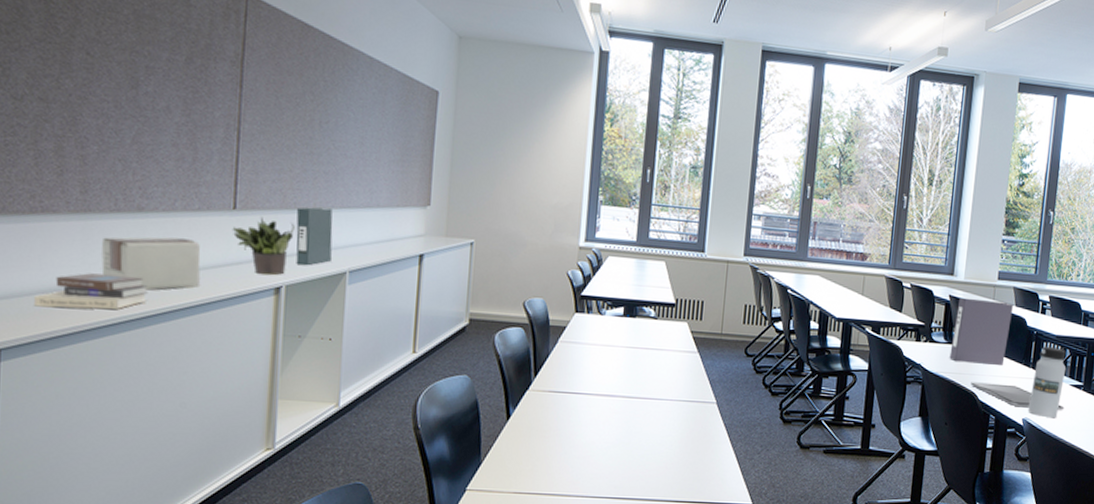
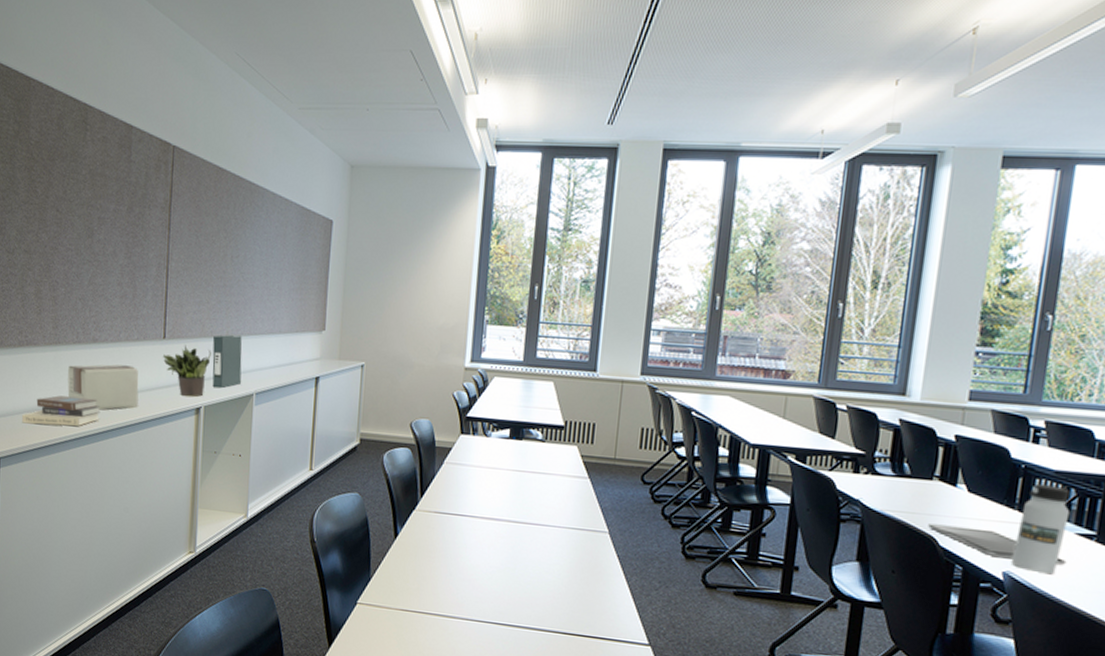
binder: present [949,297,1013,365] -> none [898,422,991,505]

